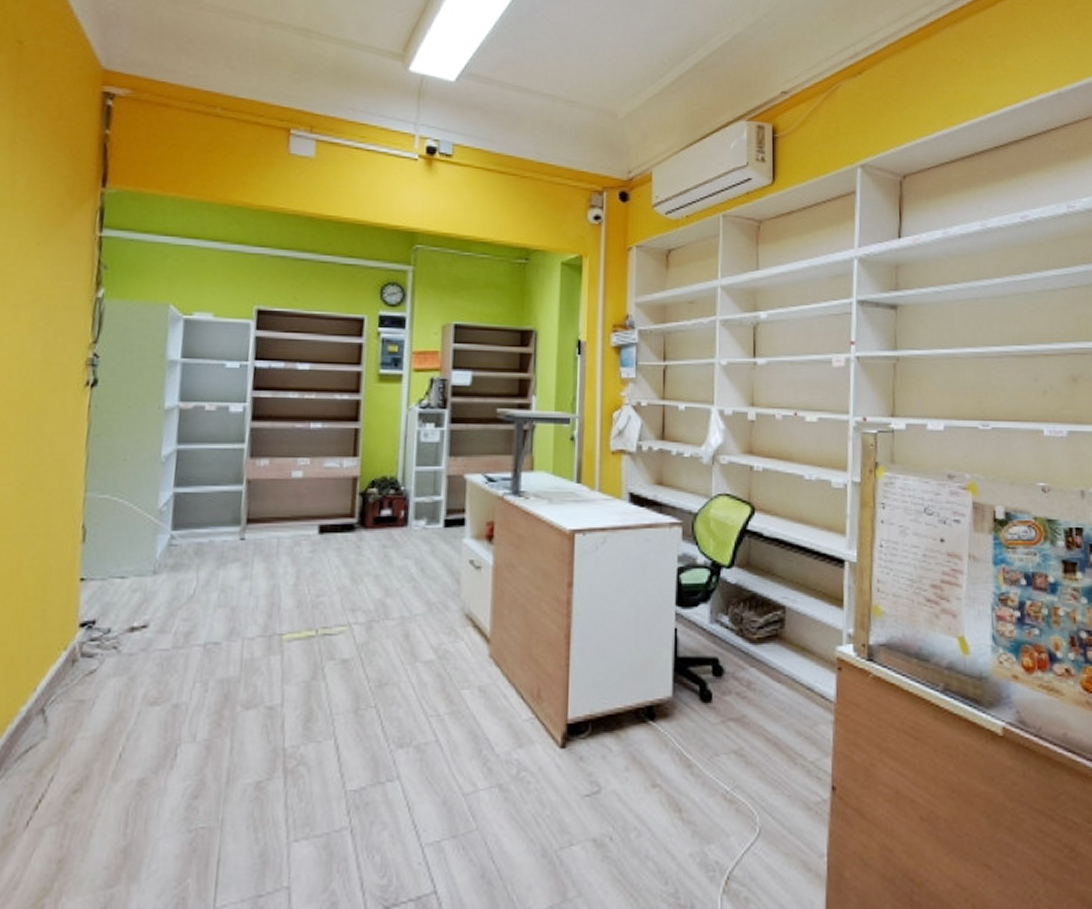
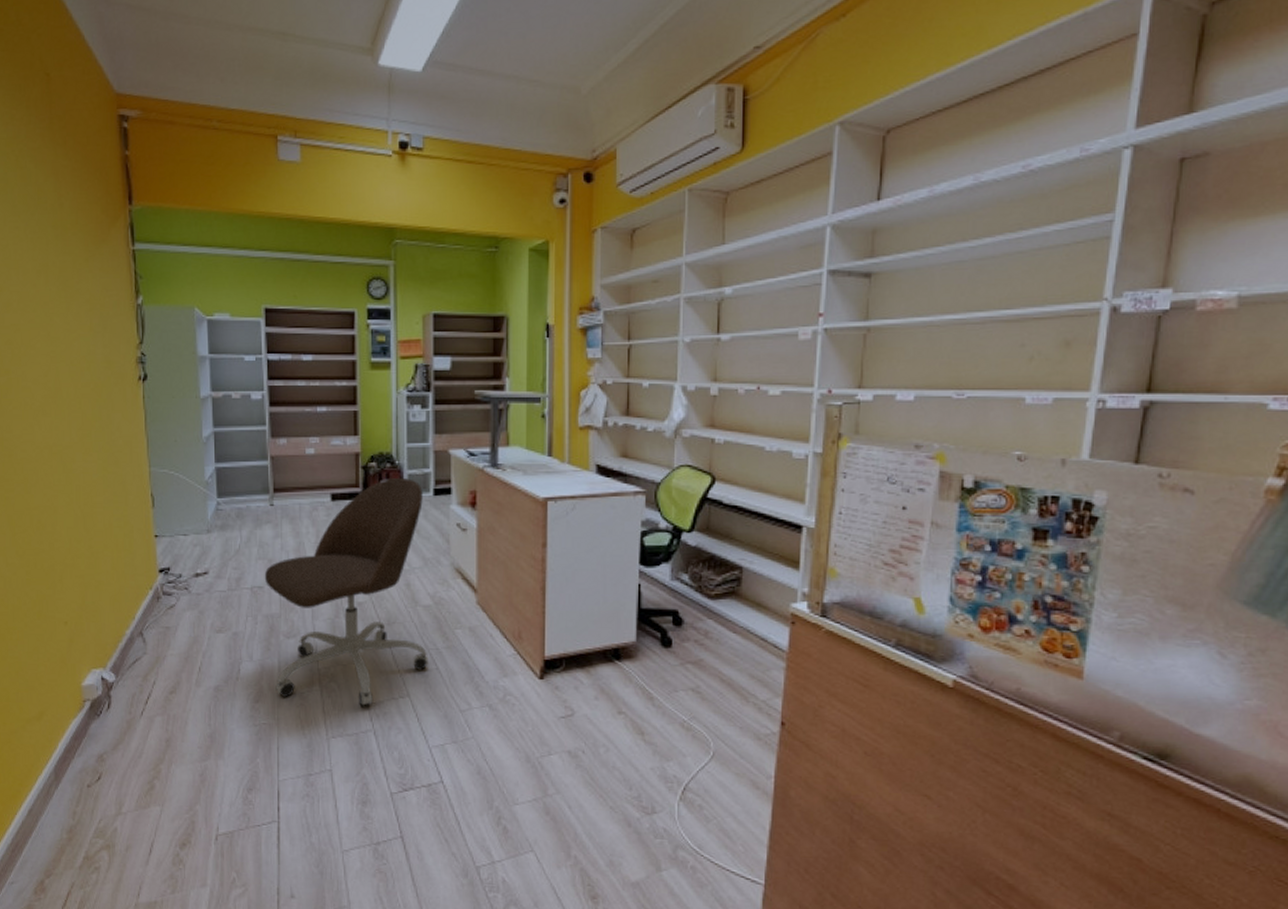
office chair: none [223,505,431,797] -> present [264,477,428,707]

